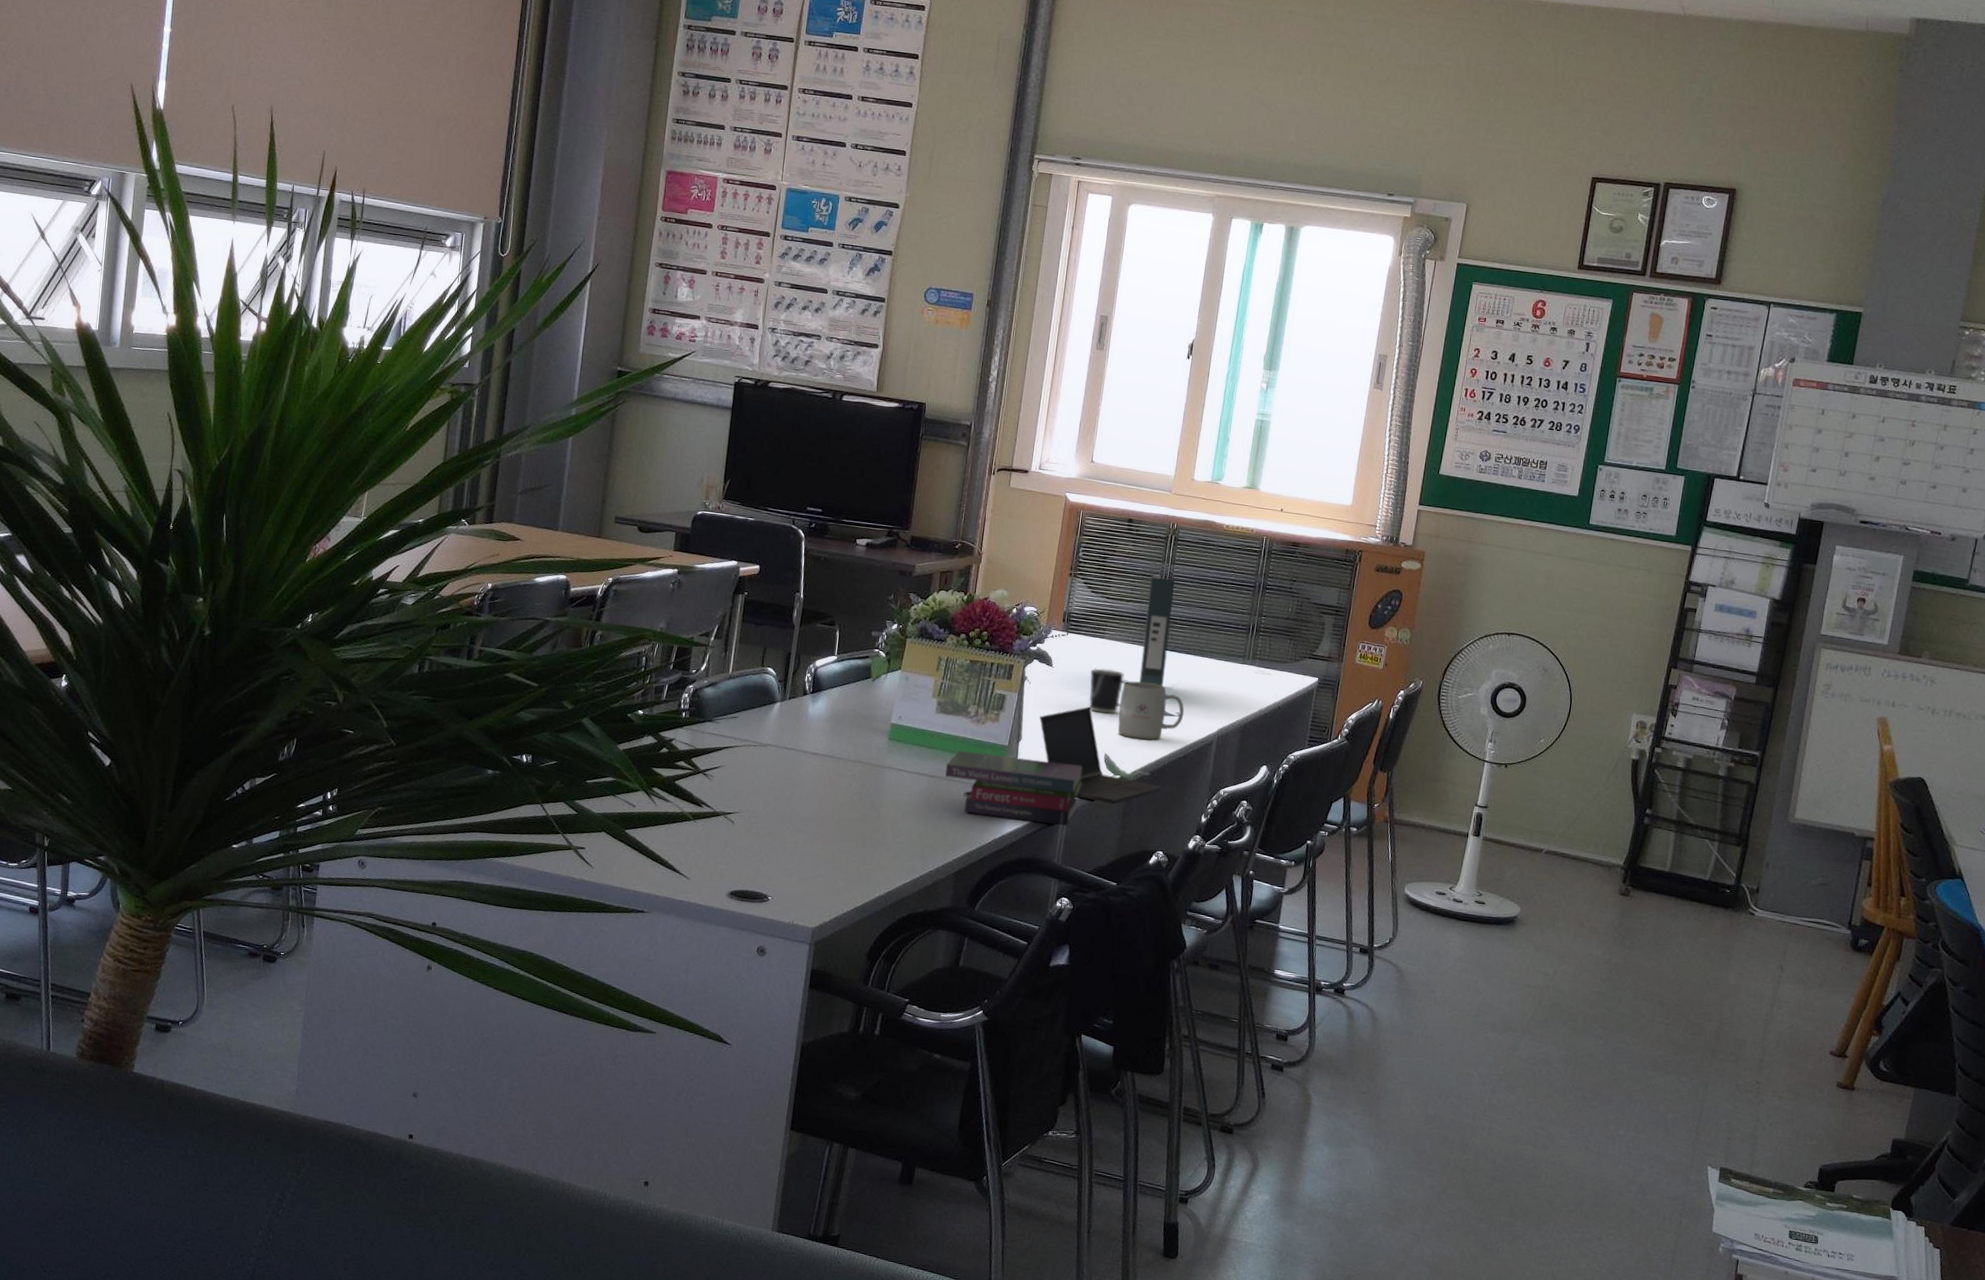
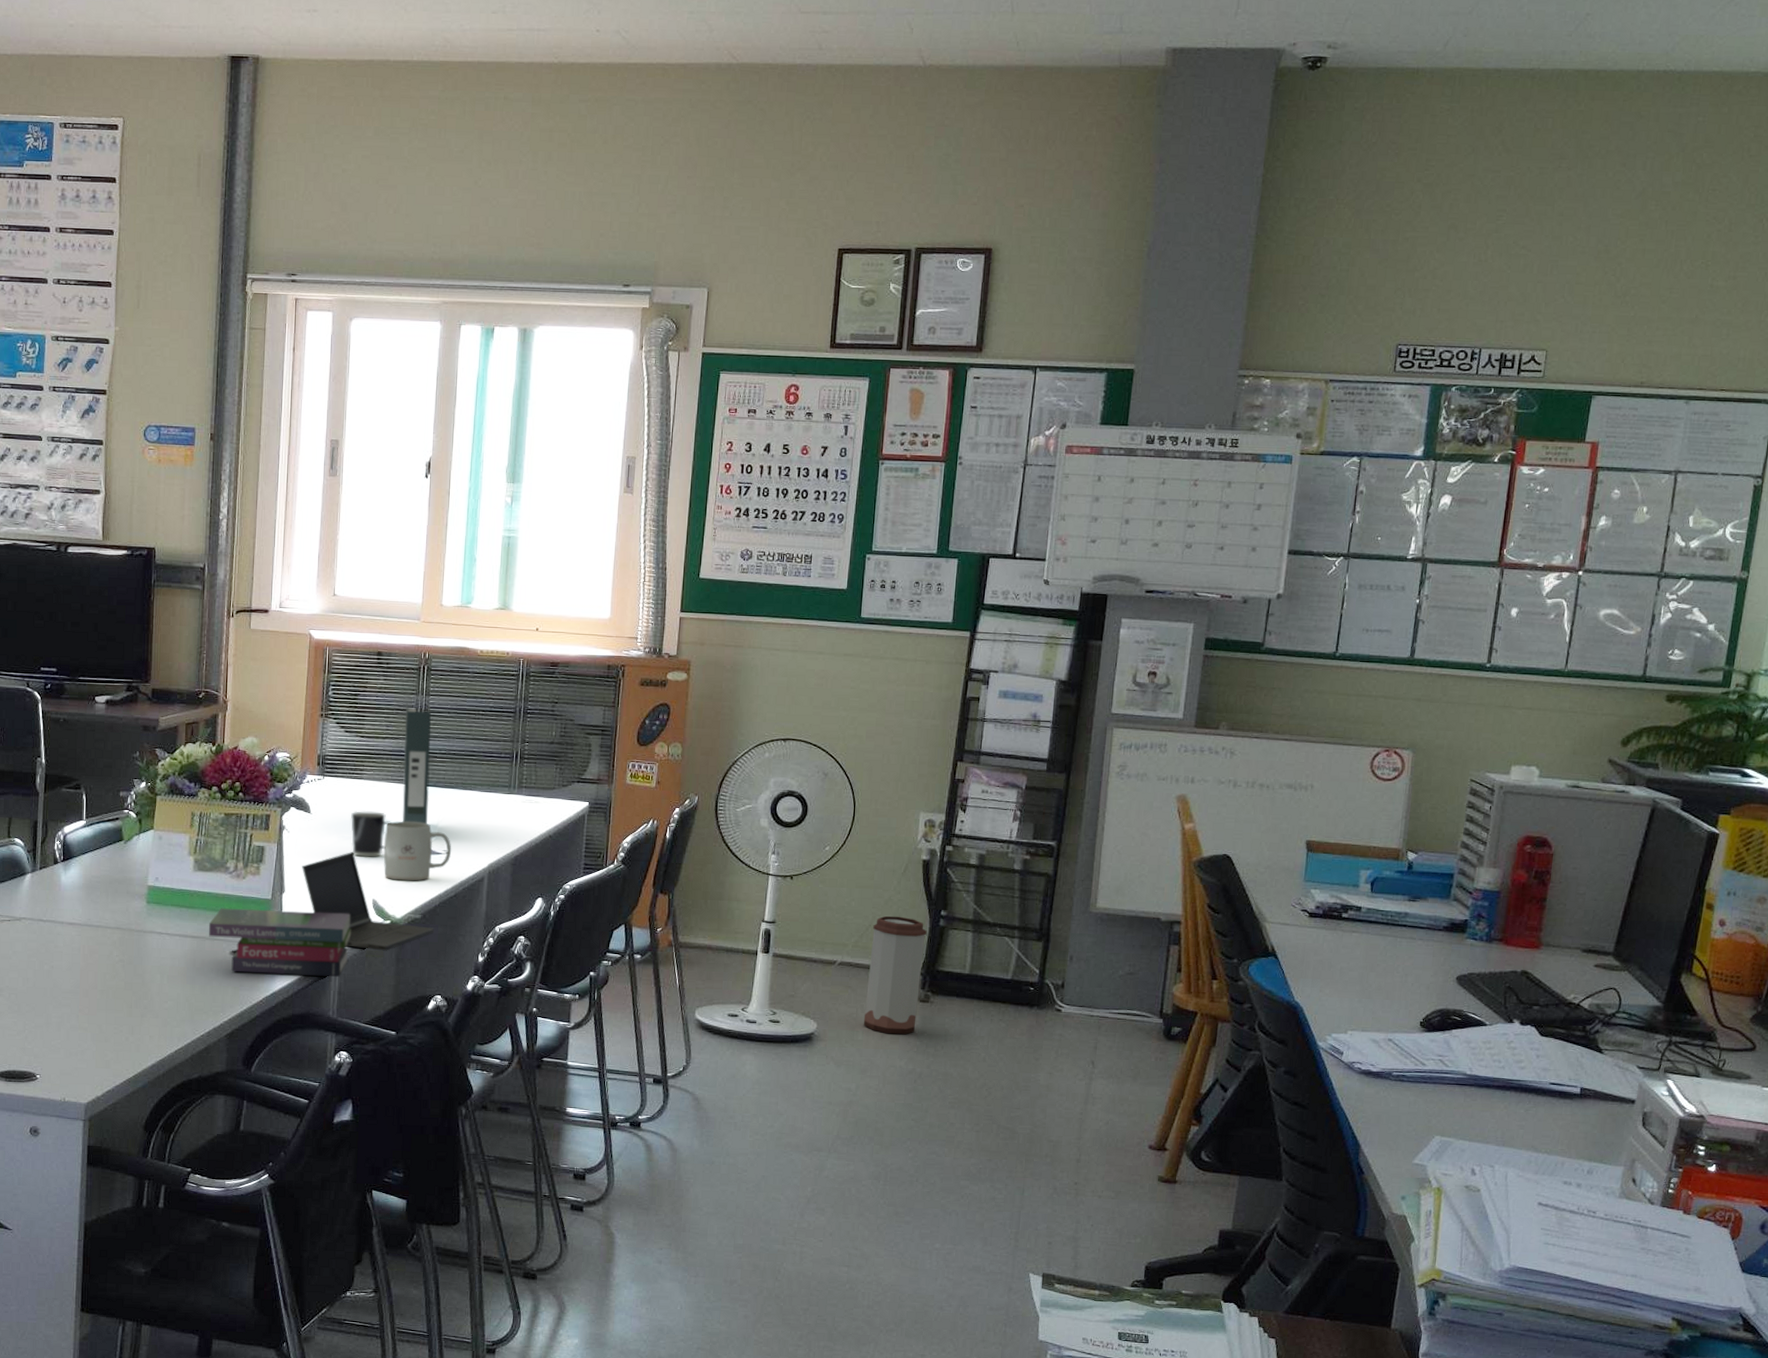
trash can: none [1564,809,1632,926] -> present [863,915,927,1035]

